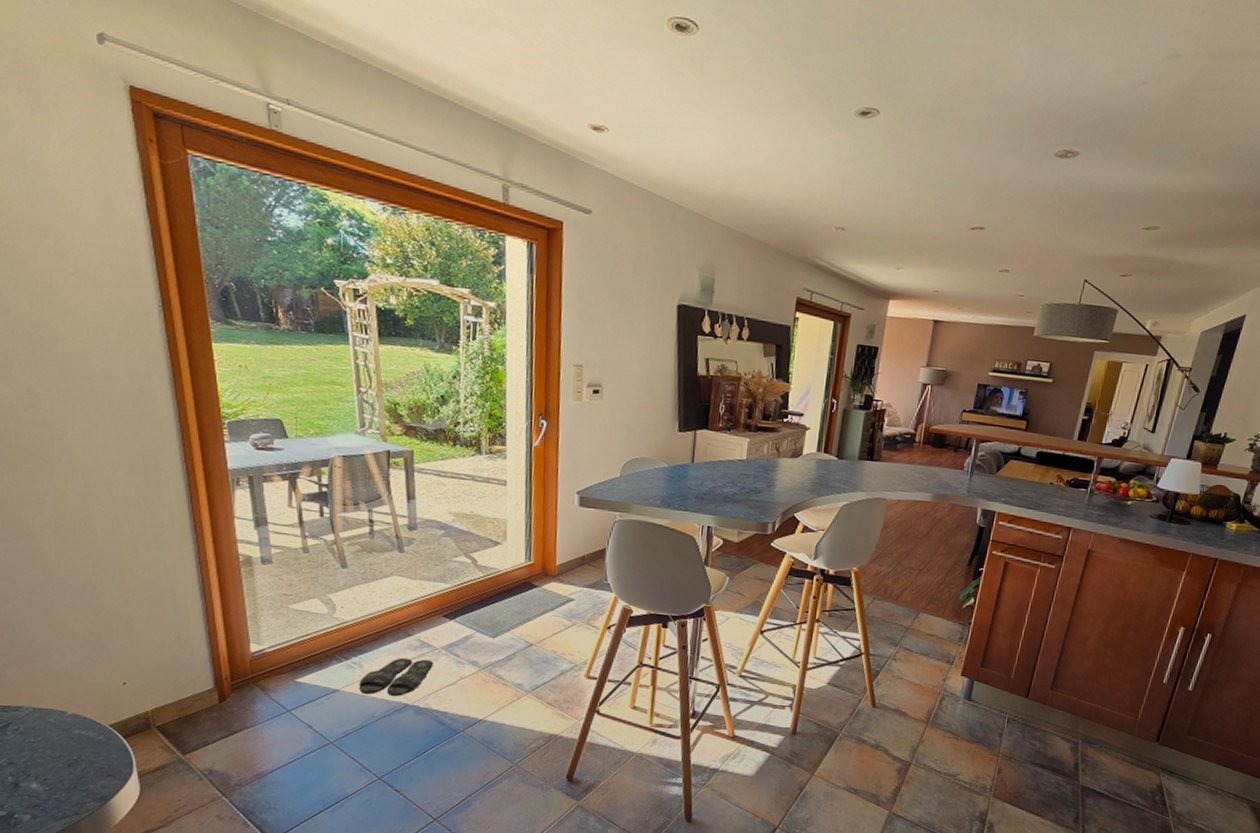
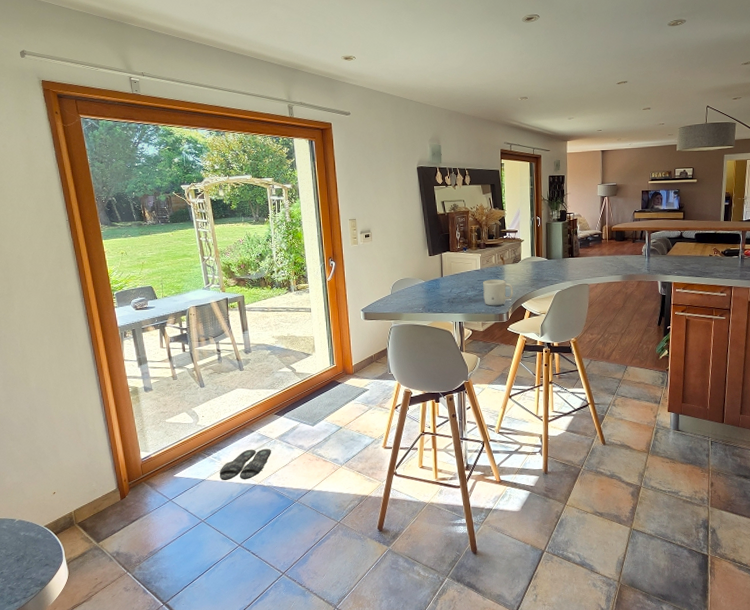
mug: none [744,474,787,512] -> present [483,279,514,306]

